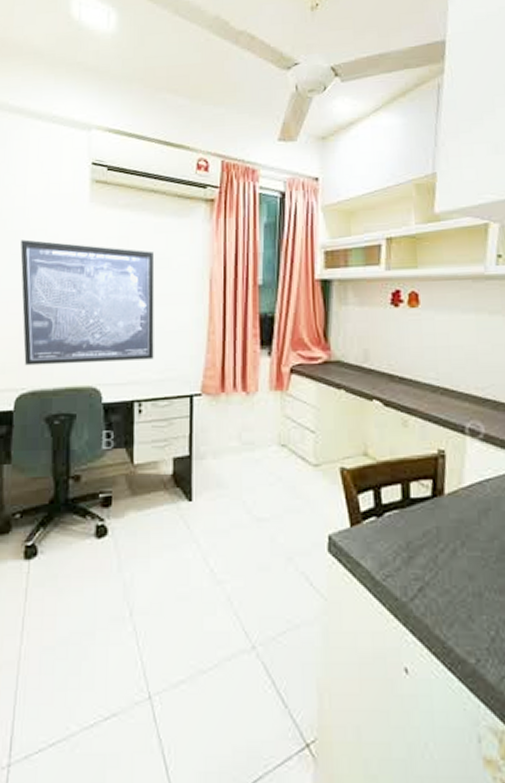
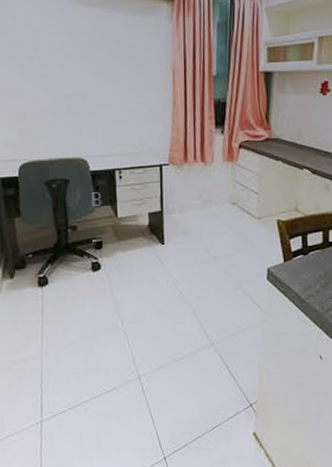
wall art: present [20,239,155,366] -> none [10,33,129,141]

